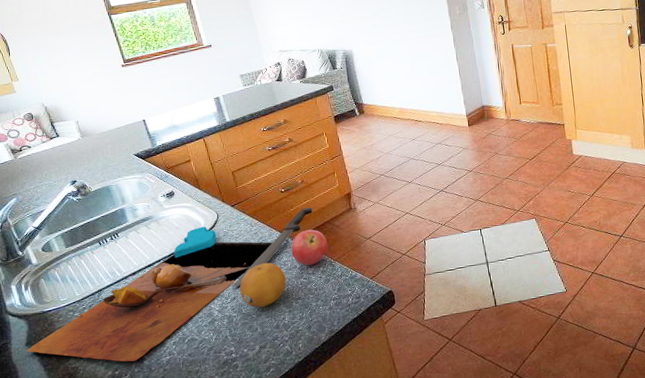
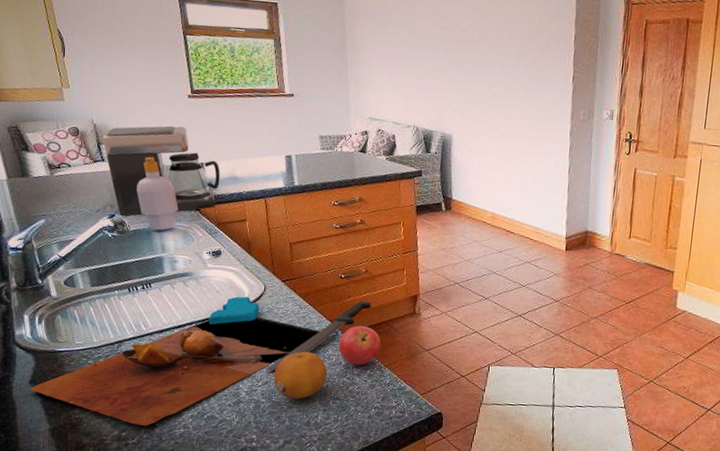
coffee maker: none [54,93,162,181] -> present [102,125,220,217]
soap bottle: none [90,123,131,187] -> present [136,156,178,231]

